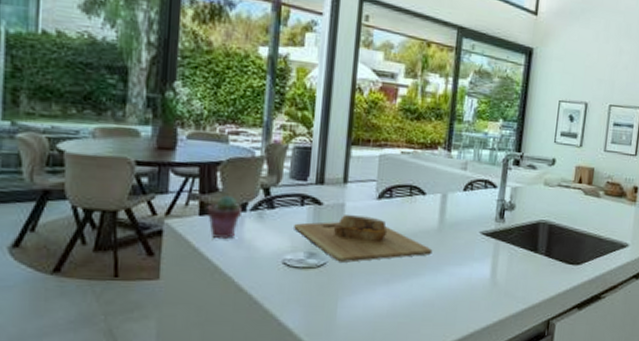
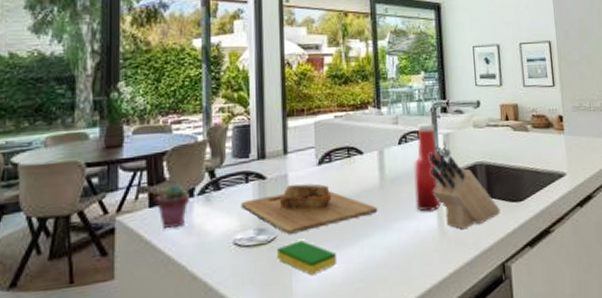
dish sponge: none [325,270,384,303] -> present [277,240,336,275]
ketchup bottle: none [471,173,504,261] -> present [413,122,442,212]
knife block: none [491,204,556,283] -> present [429,152,501,230]

